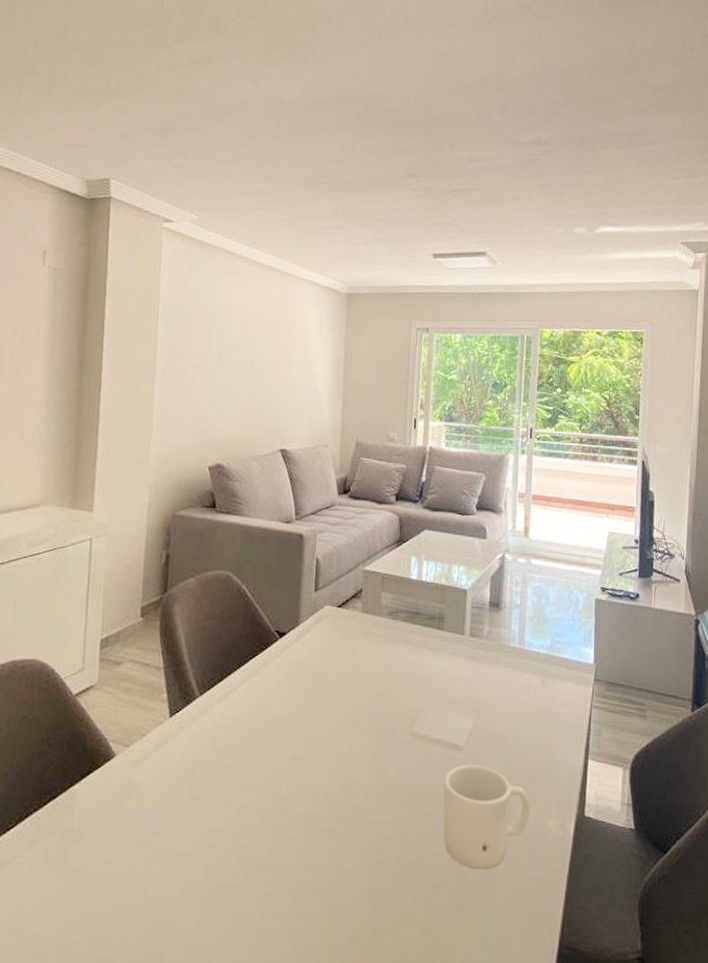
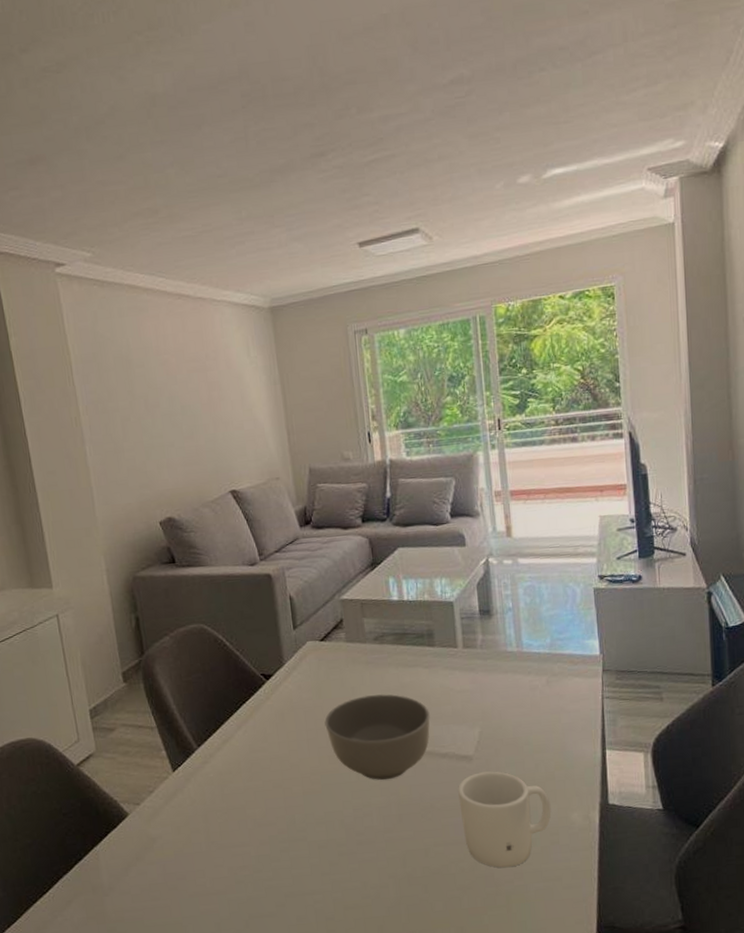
bowl: none [327,669,429,758] -> present [324,694,430,780]

